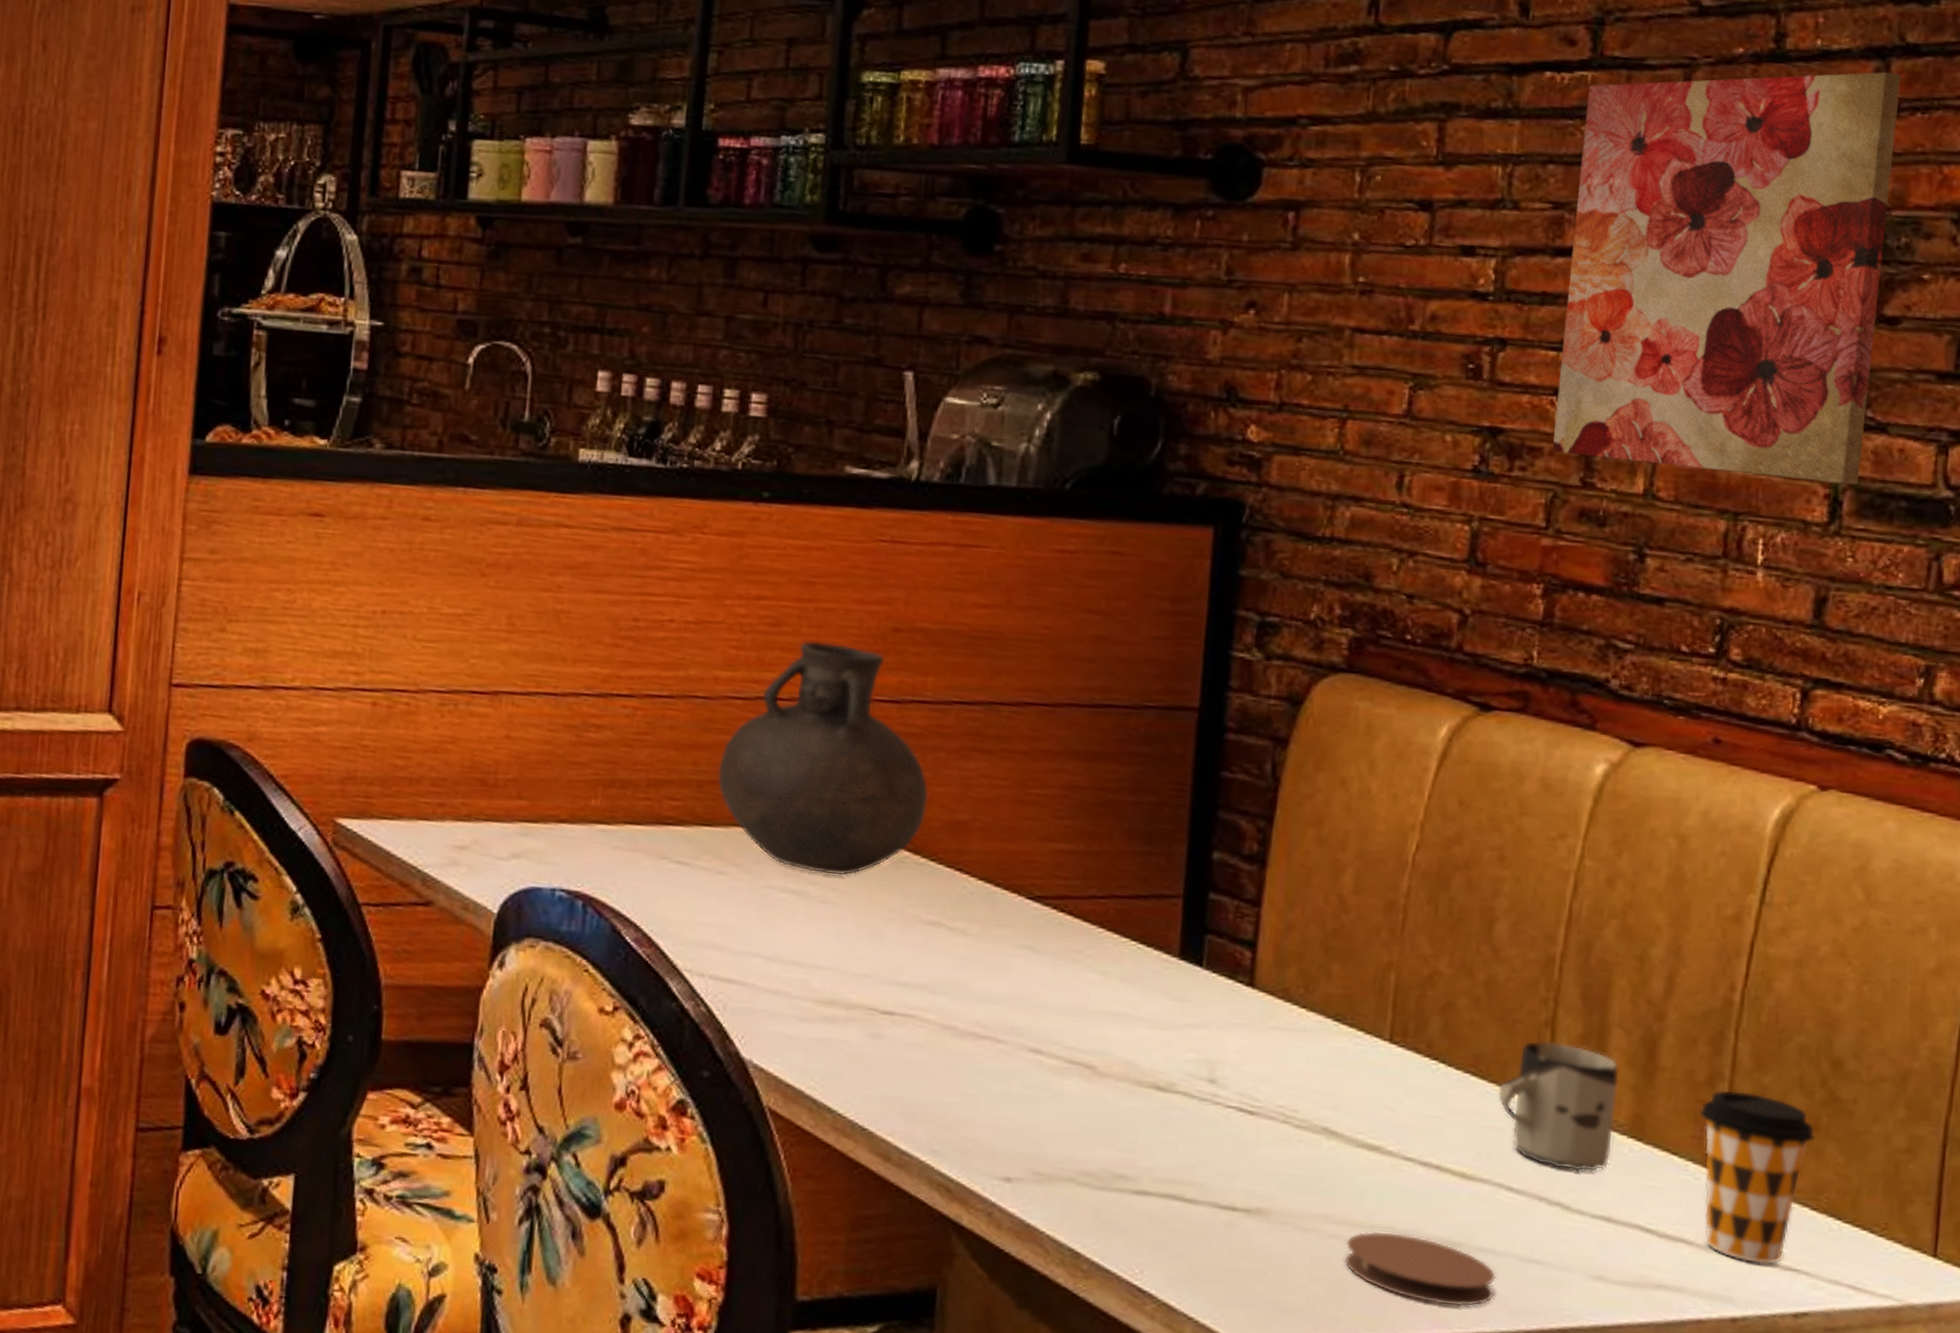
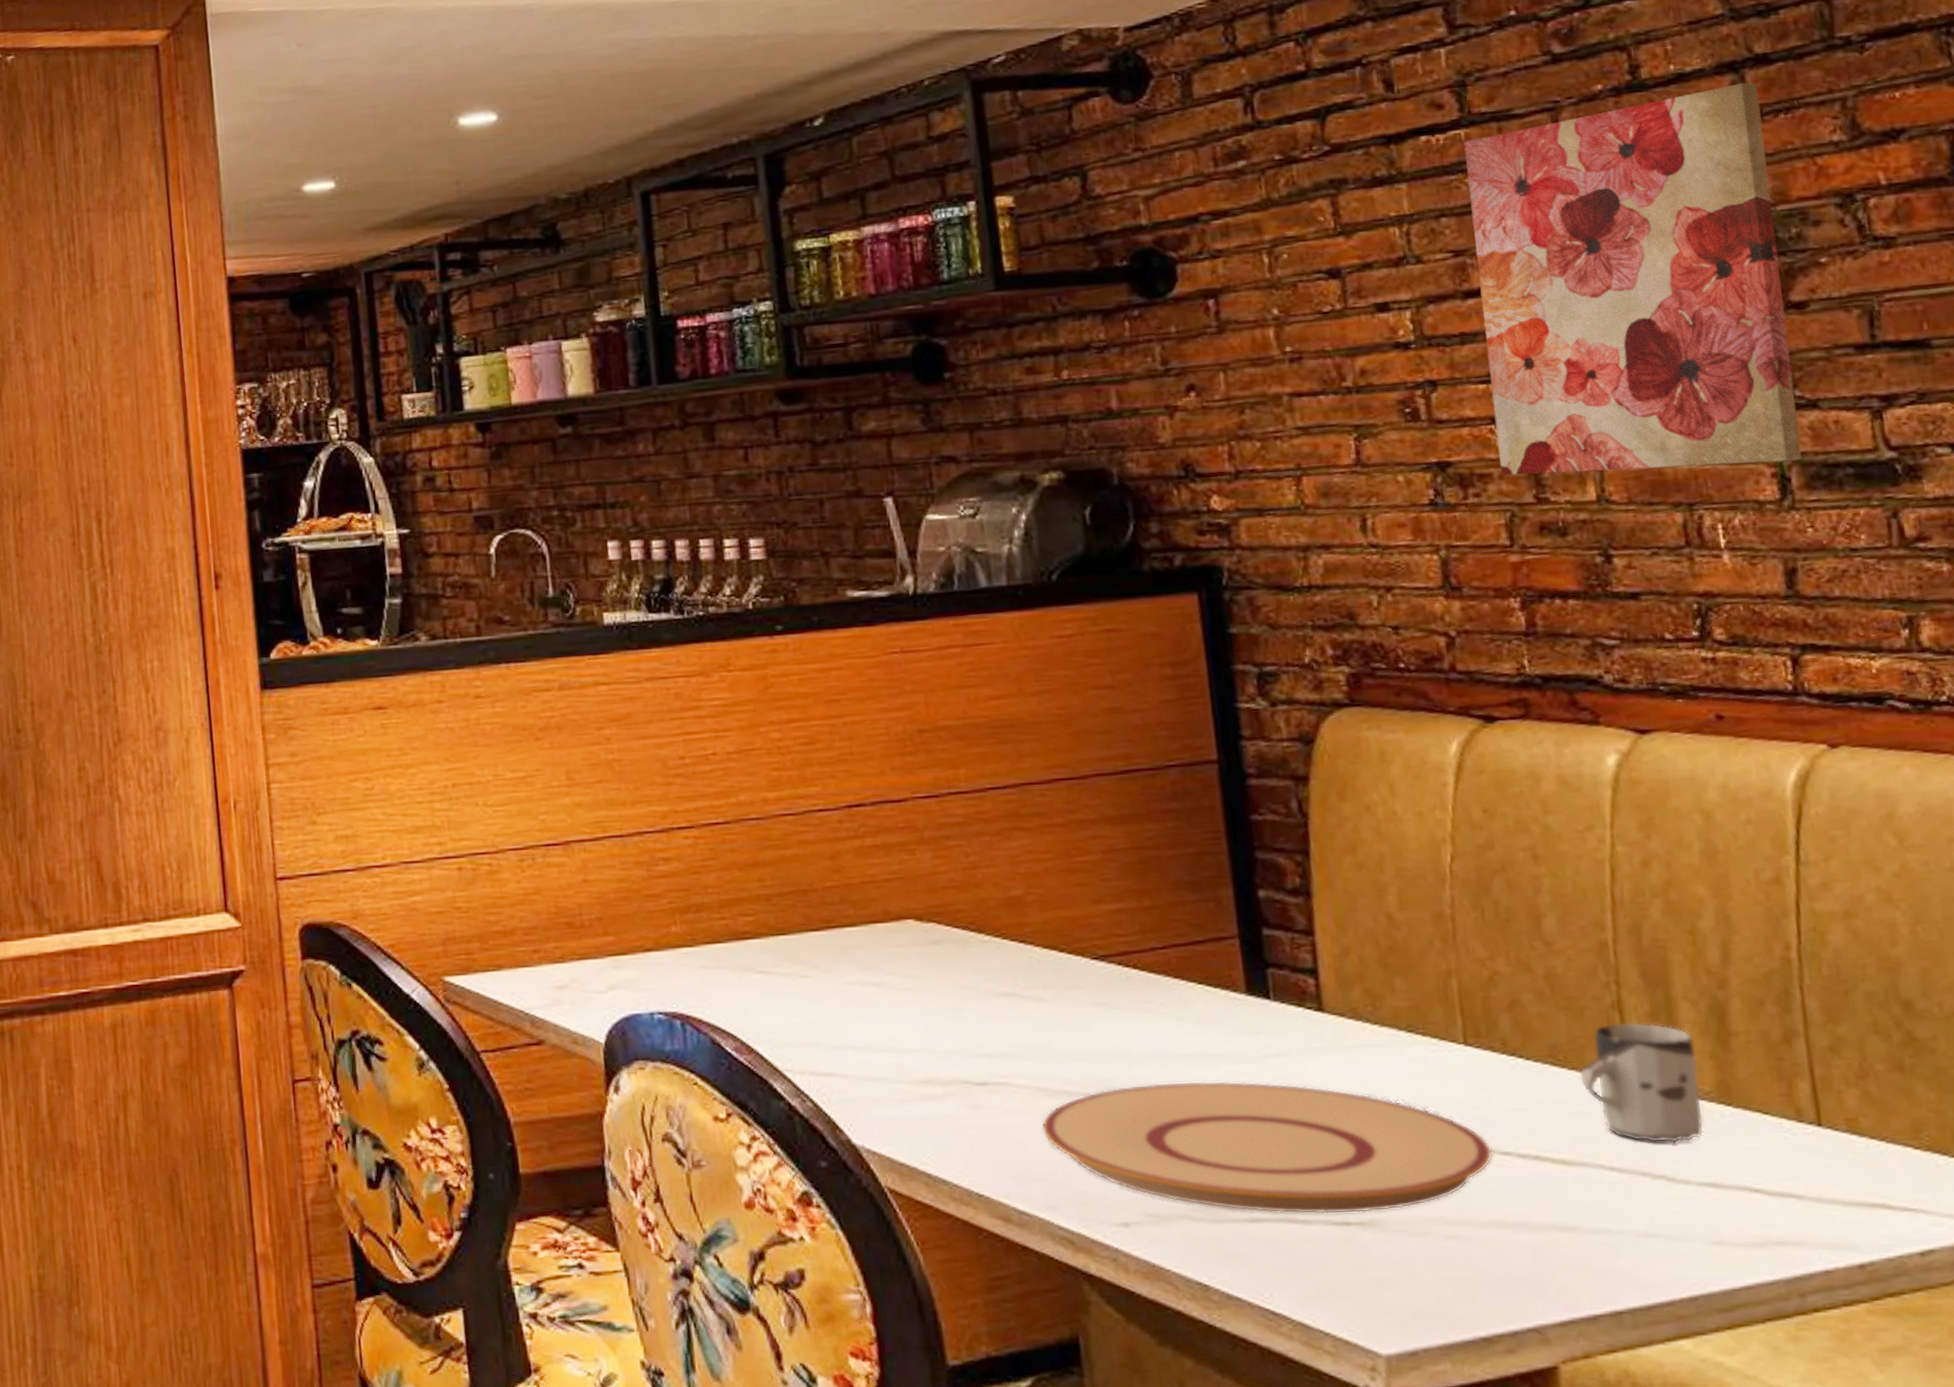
vase: present [717,640,930,876] -> none [781,751,982,964]
plate: none [940,1036,1395,1202] -> present [1041,1081,1493,1215]
coaster: present [1344,1231,1497,1307] -> none [1462,1225,1619,1290]
coffee cup: present [1699,1089,1815,1265] -> none [1781,1043,1902,1209]

